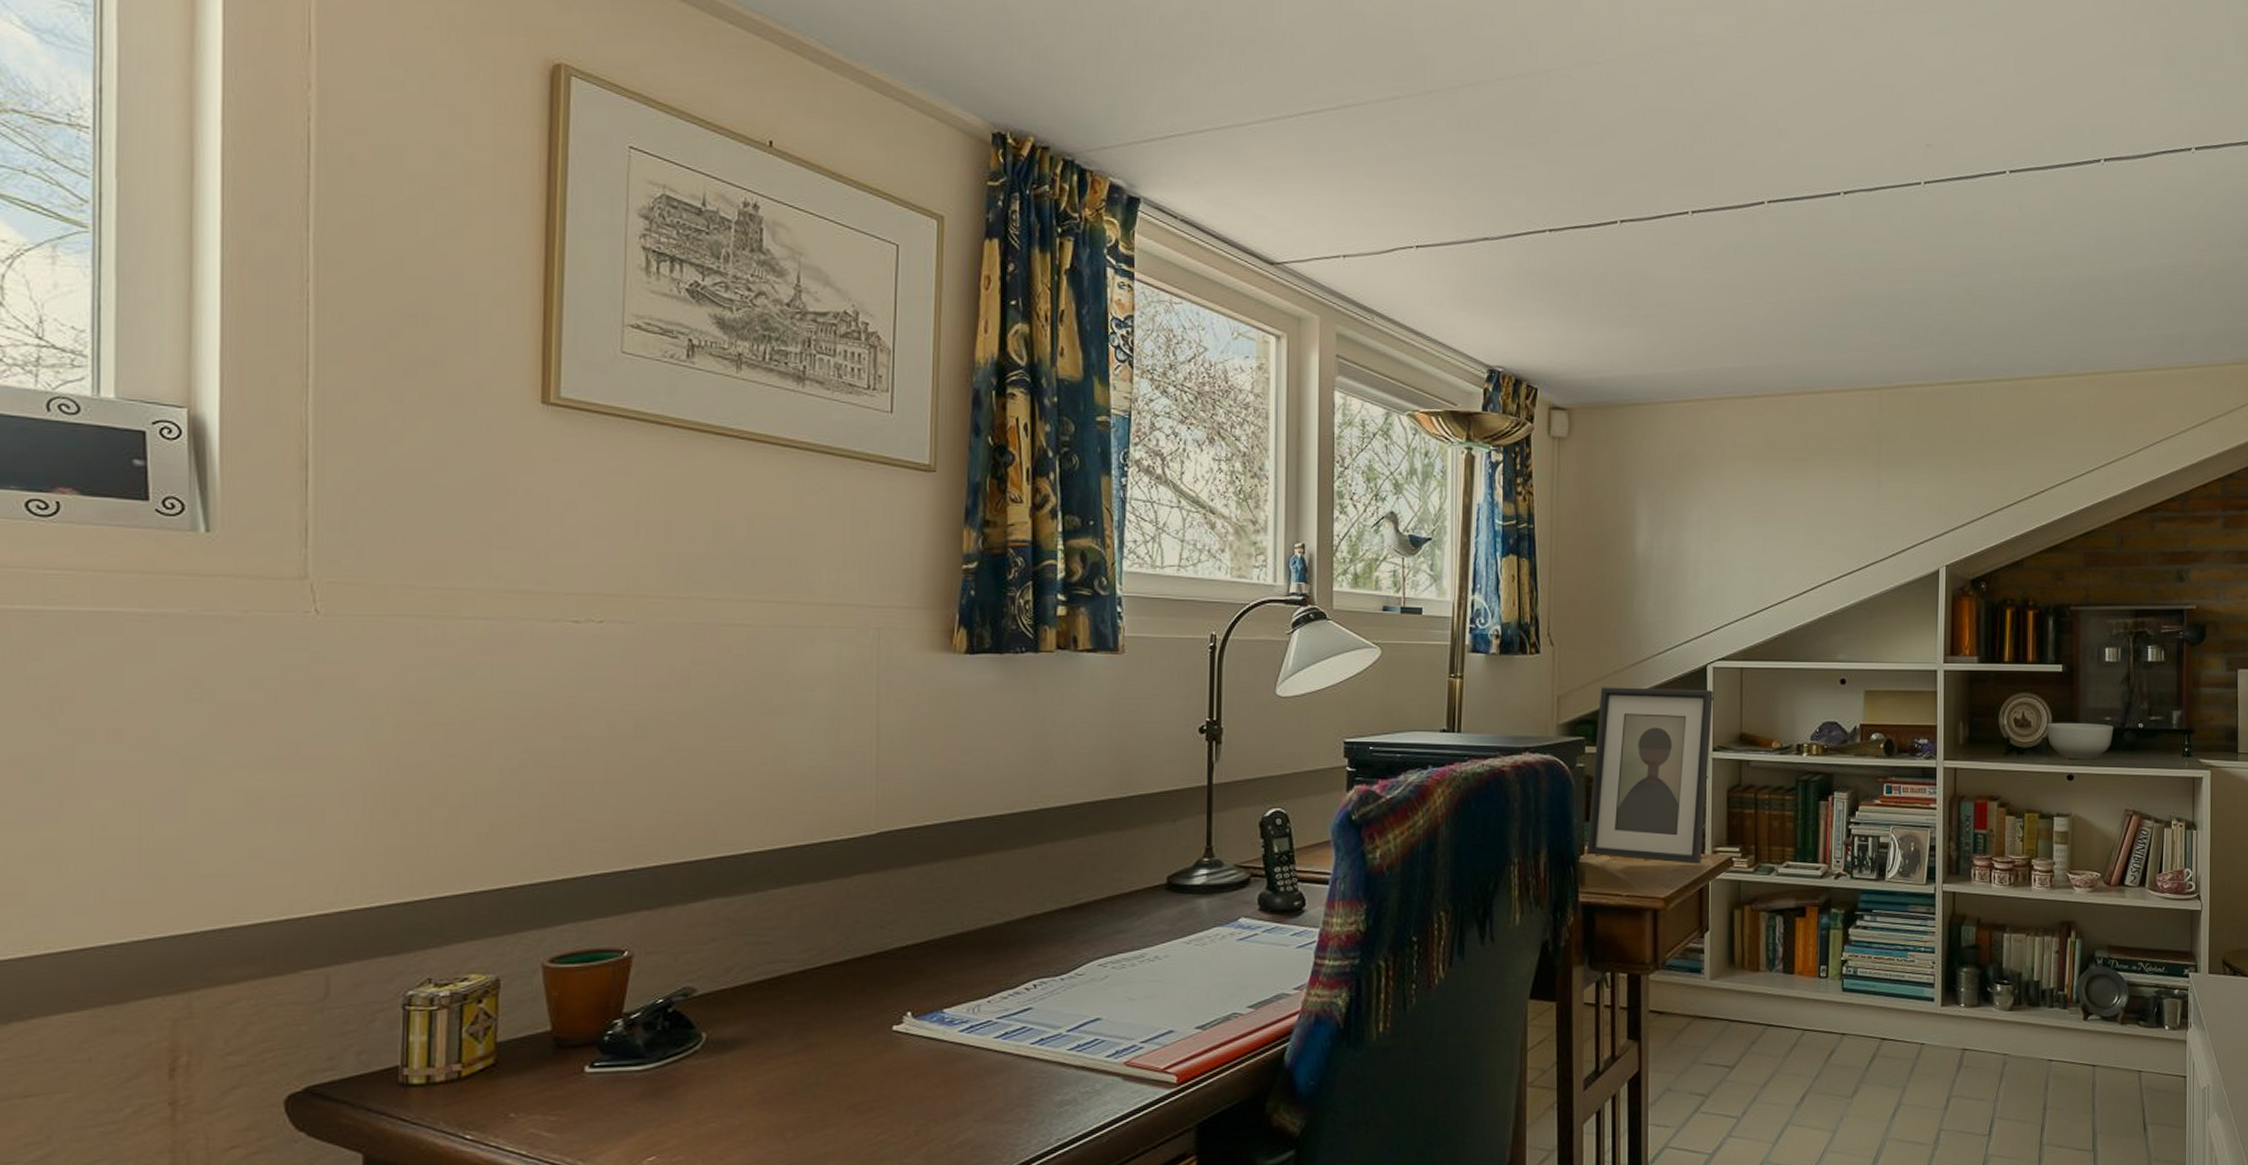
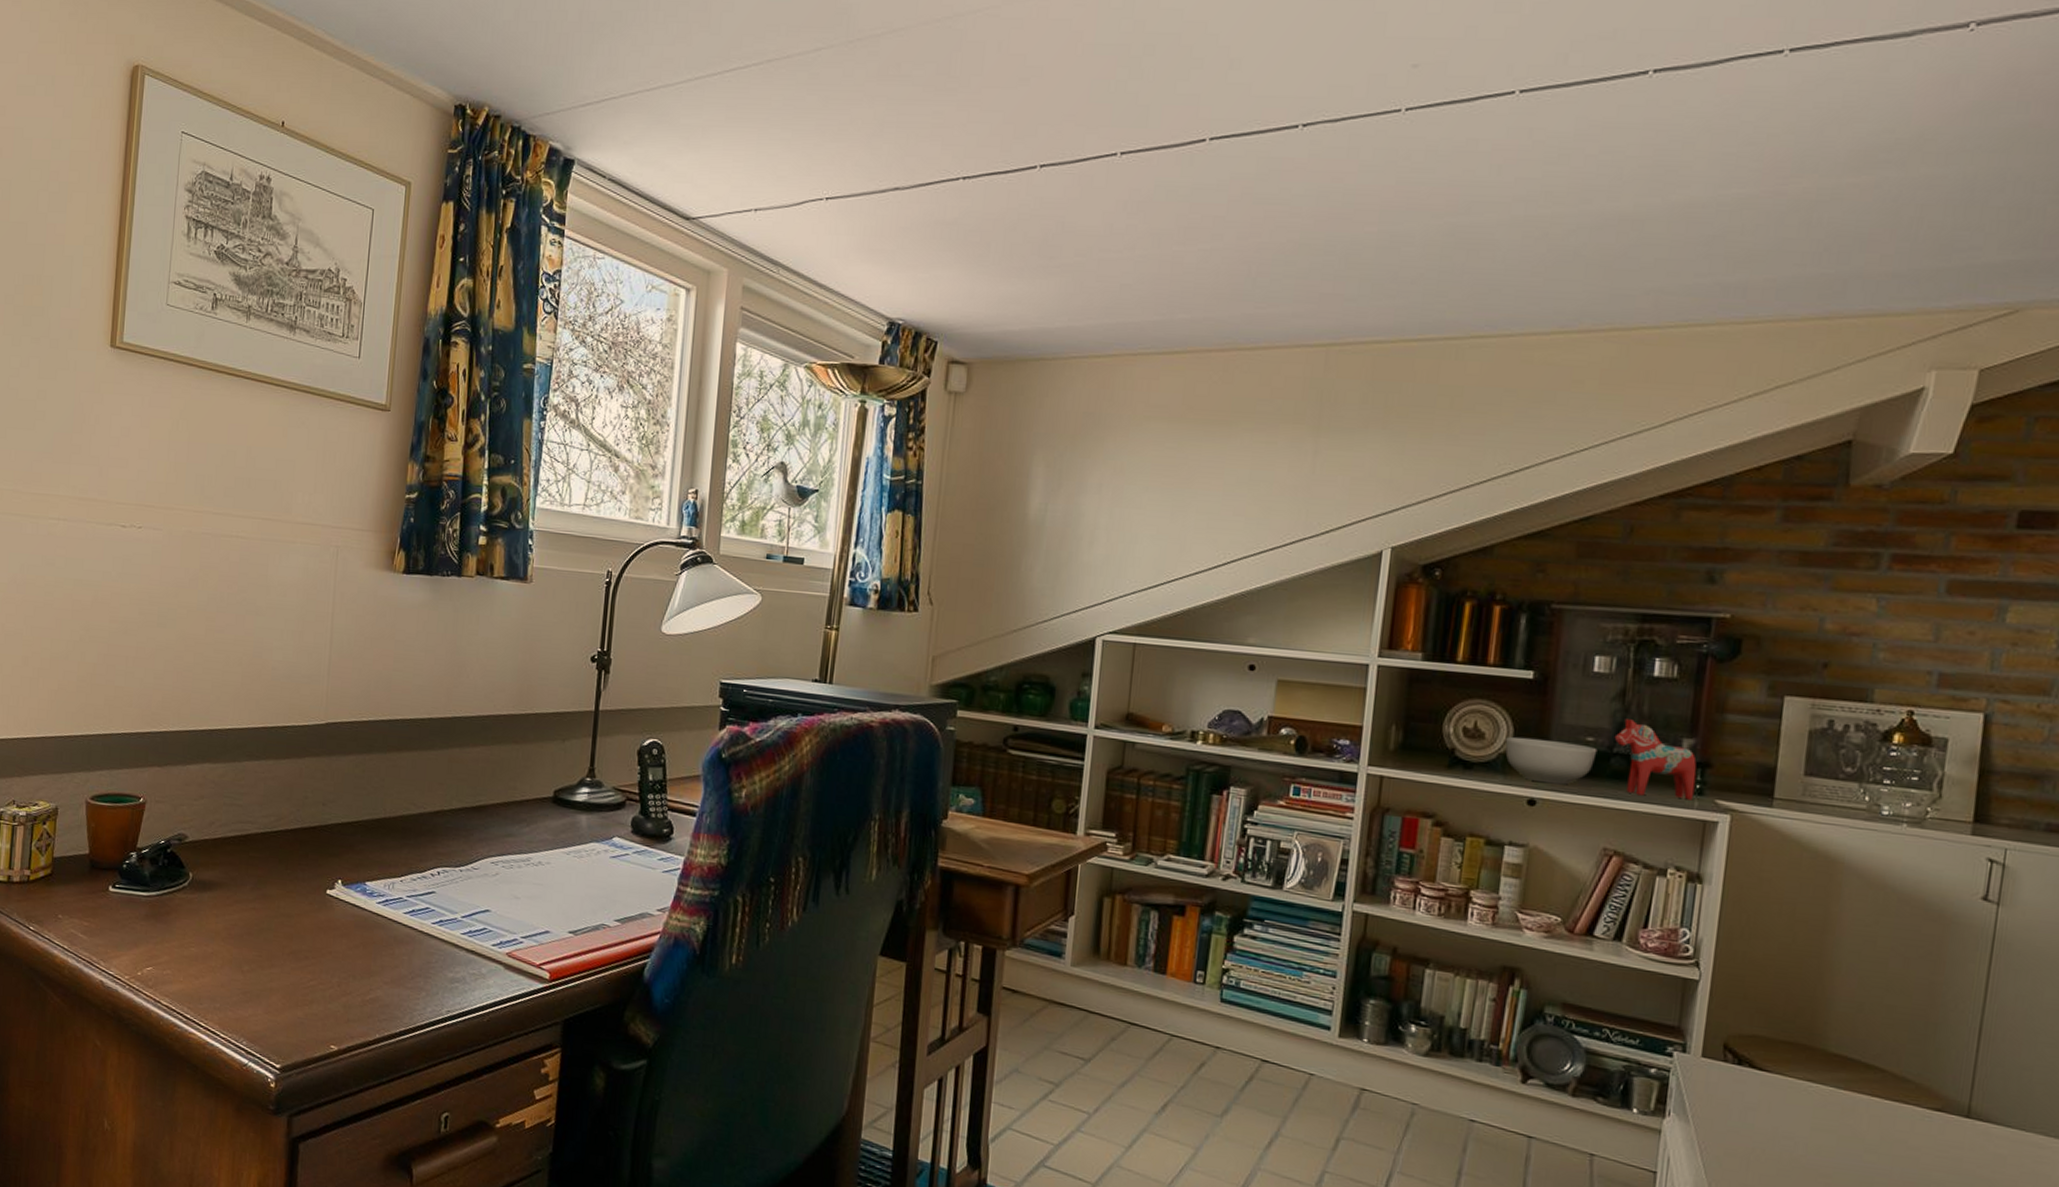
picture frame: present [1587,687,1714,864] -> none [950,651,1101,845]
decorative figurine: none [2125,699,2185,762] -> present [1614,719,1697,800]

